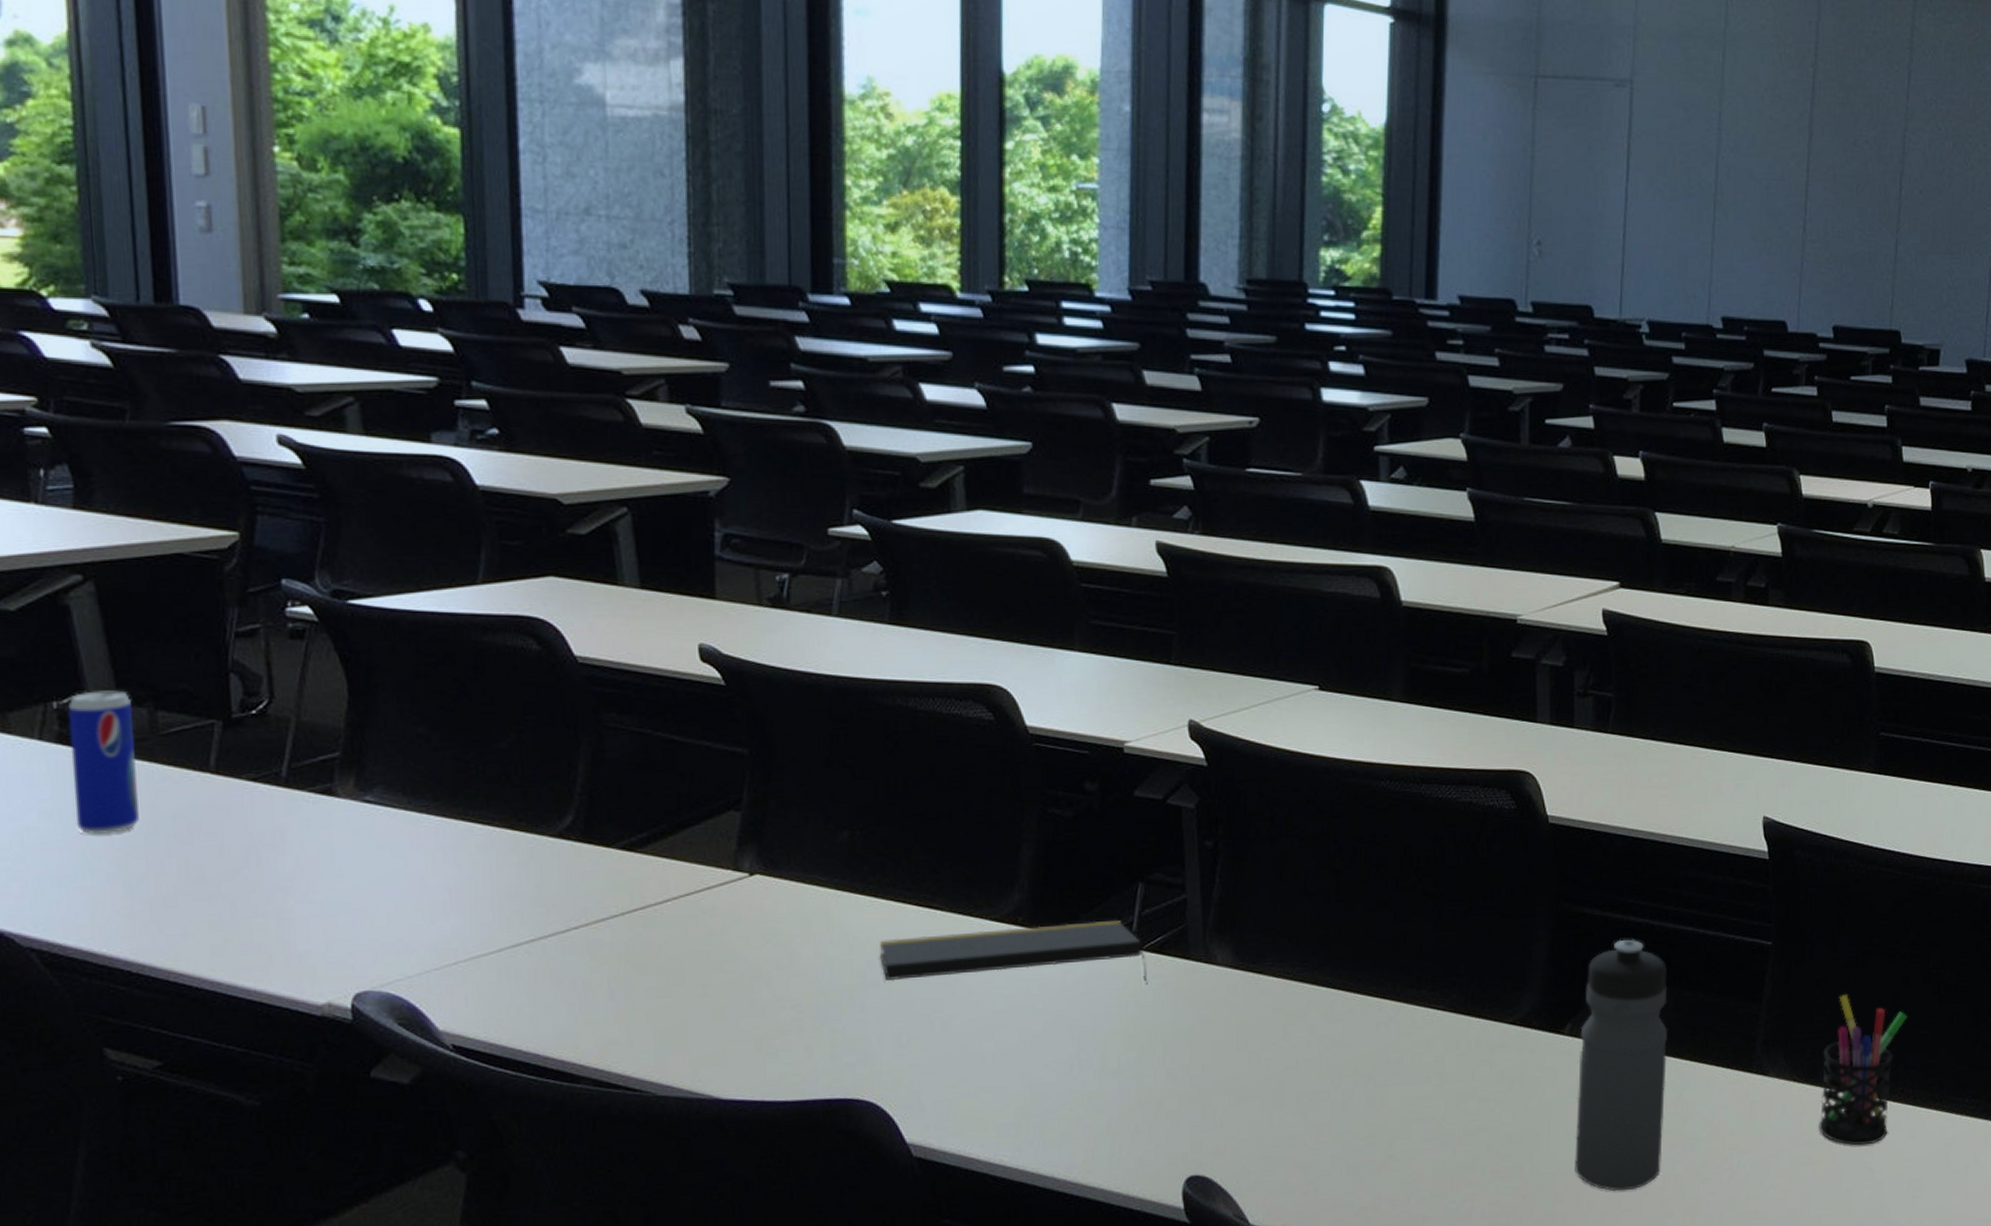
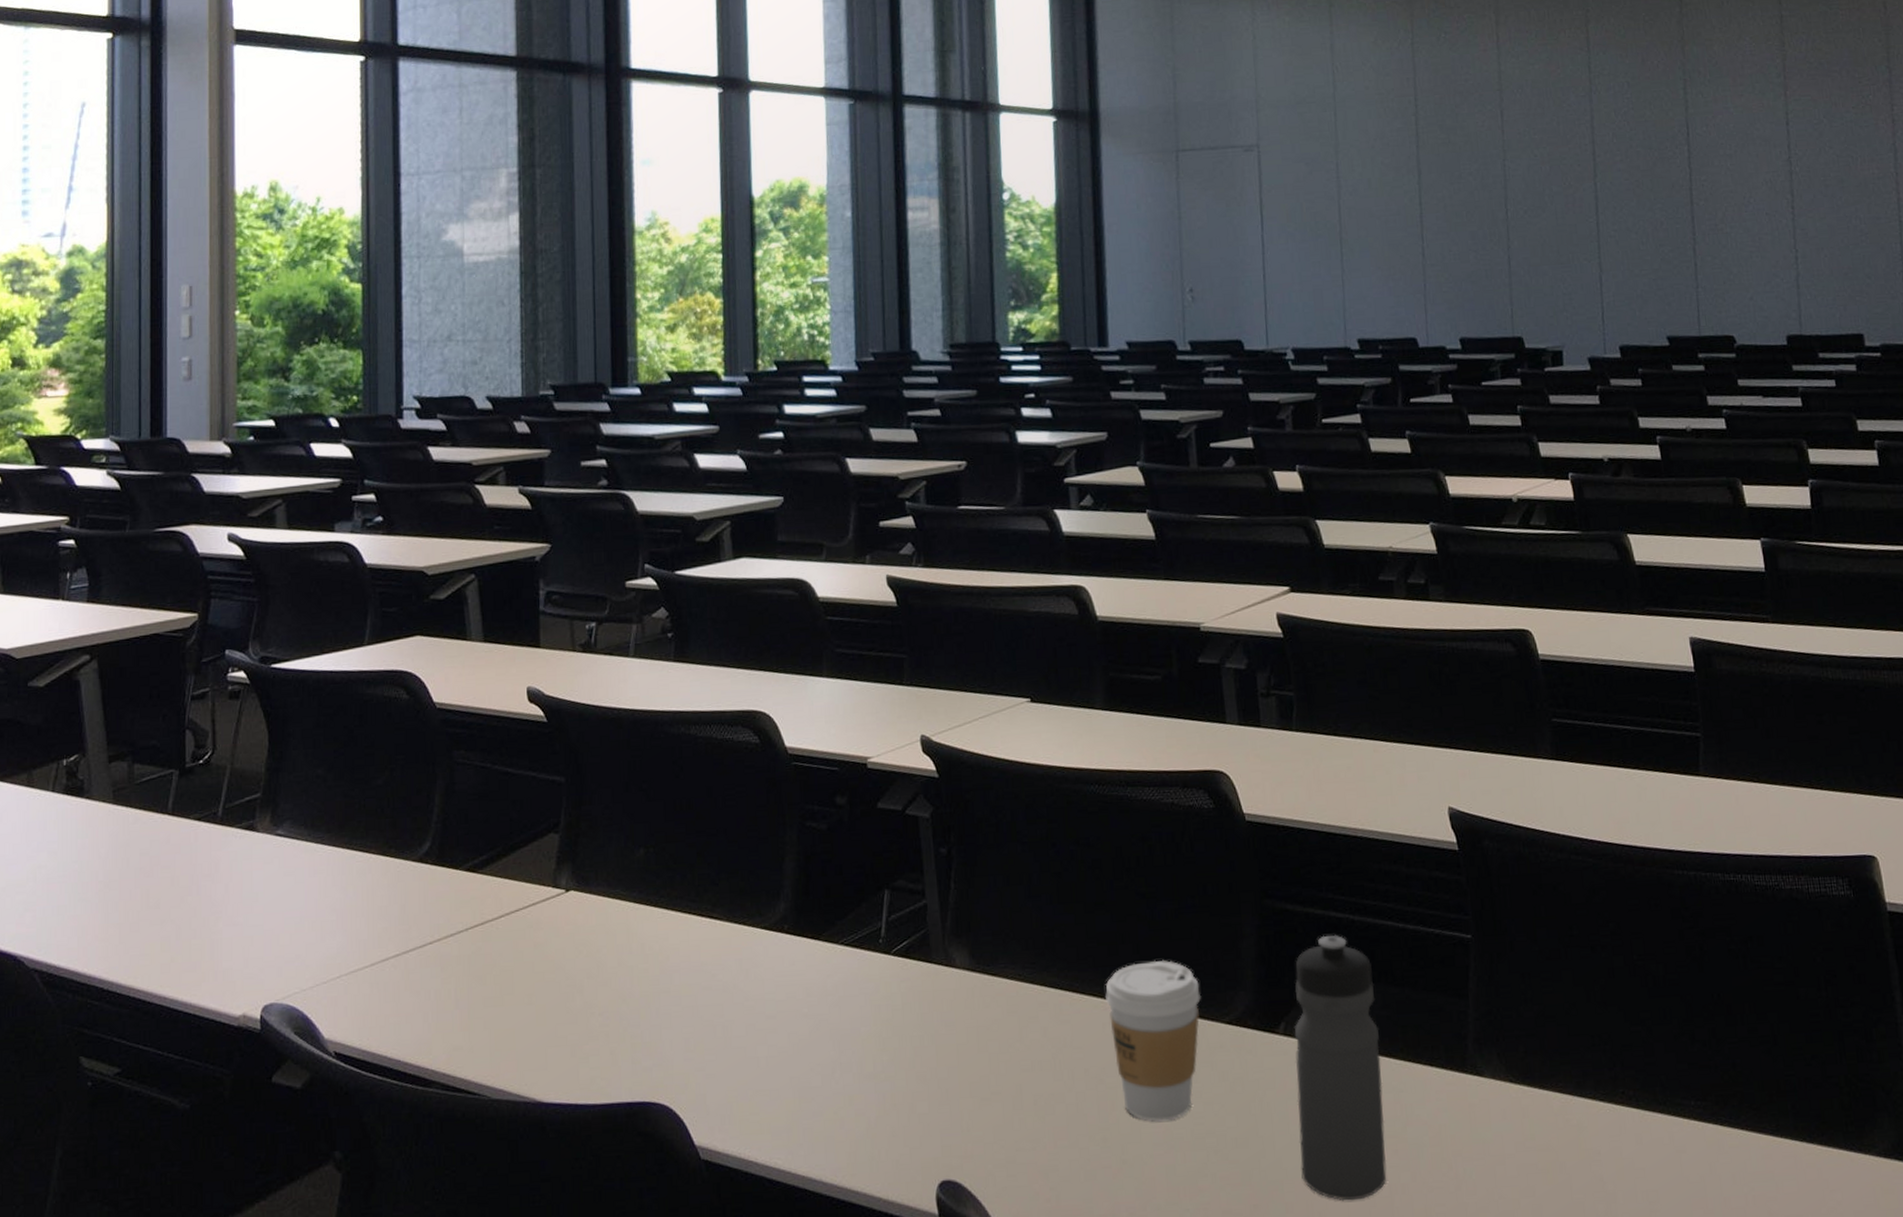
beverage can: present [67,690,139,836] -> none [73,748,116,871]
notepad: present [880,919,1148,984] -> none [670,925,897,988]
coffee cup: none [1382,960,1484,1118] -> present [1105,959,1201,1122]
pen holder: present [1819,995,1908,1146] -> none [1536,989,1618,1153]

